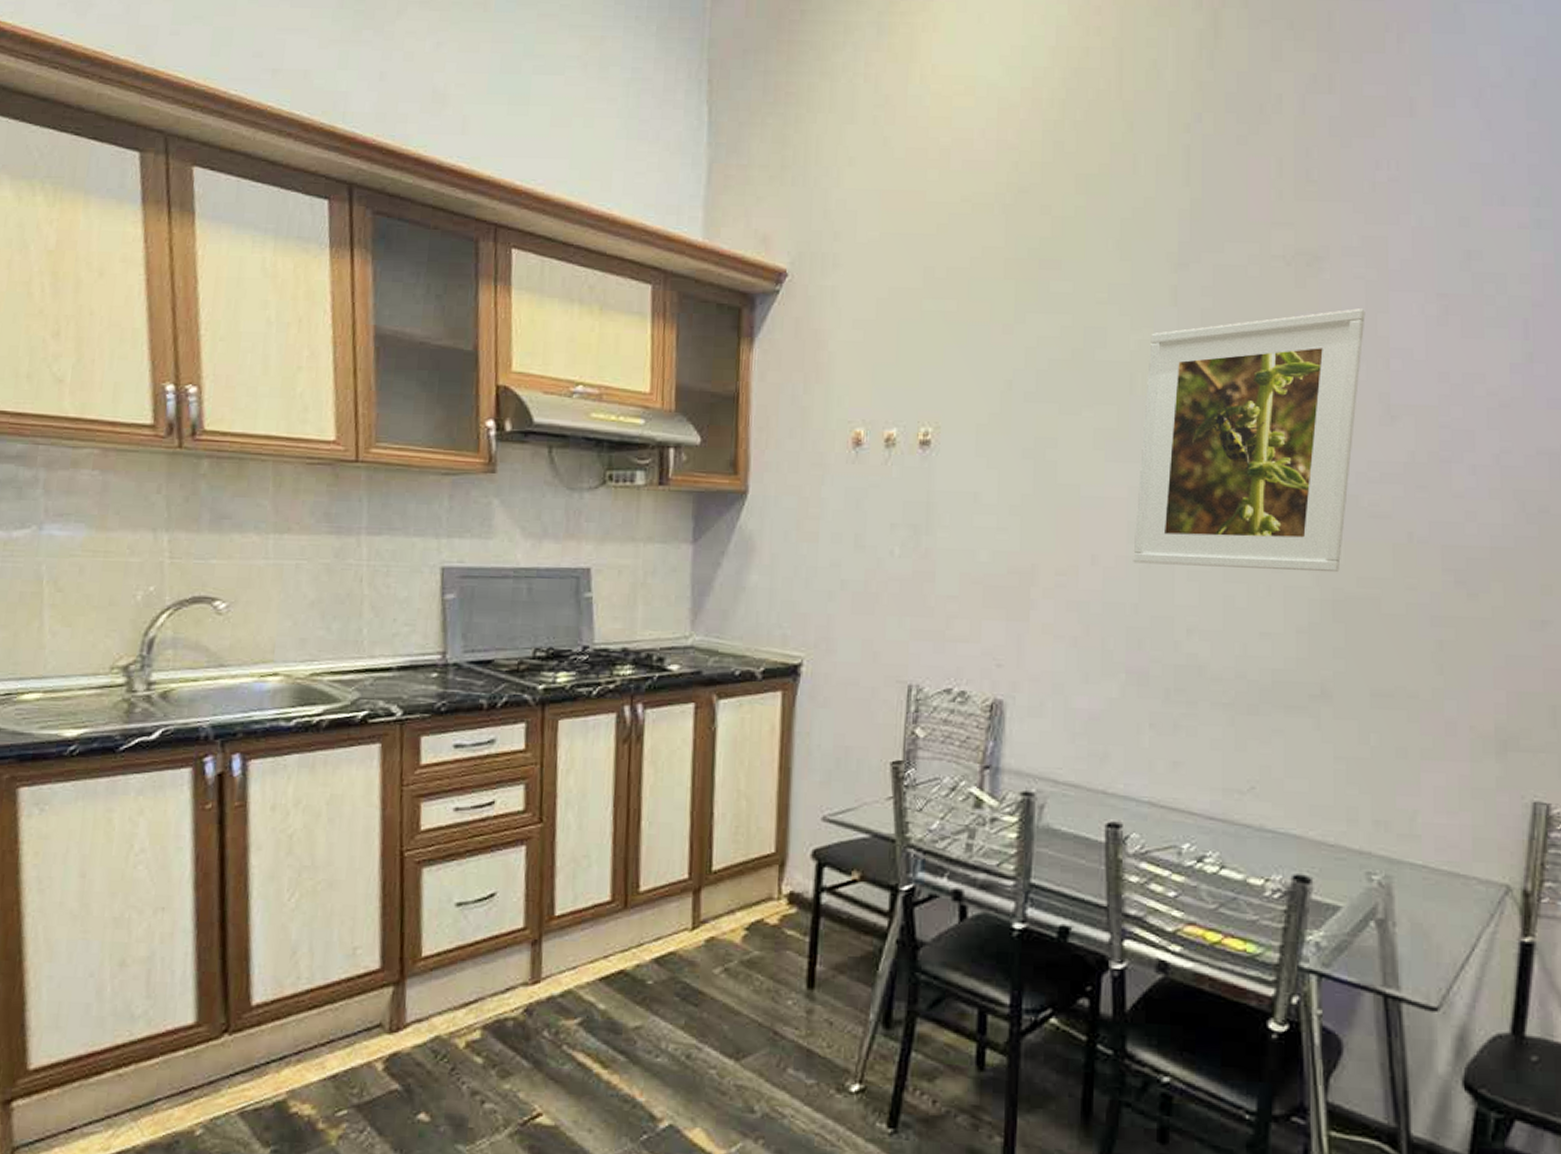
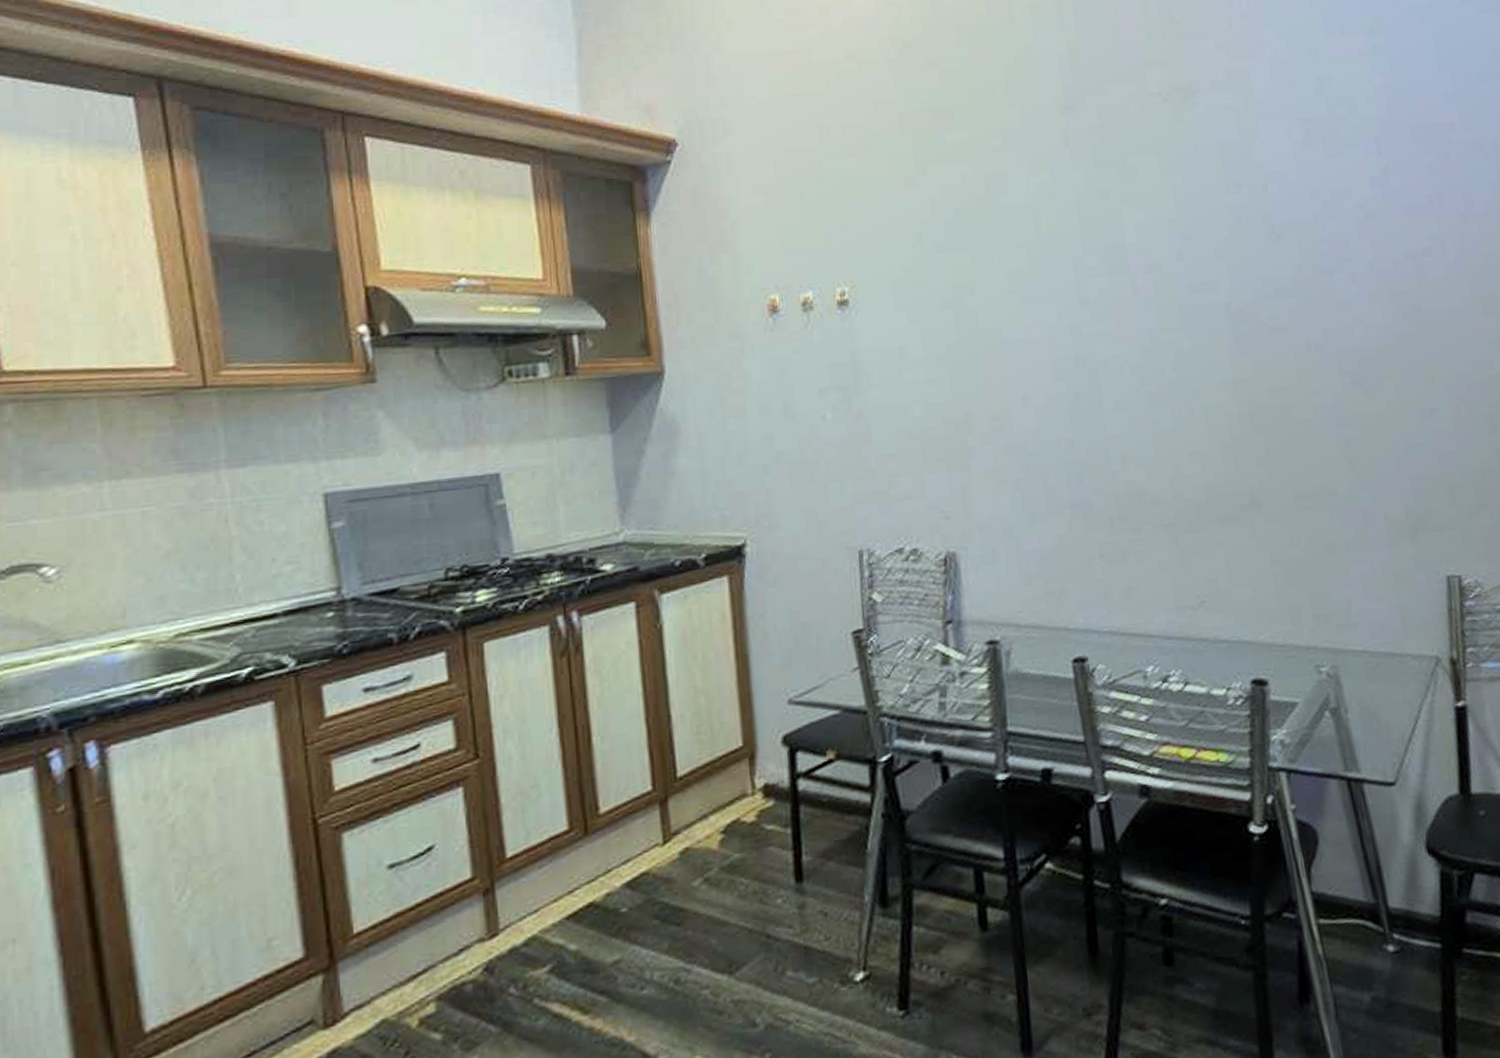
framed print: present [1133,308,1366,573] -> none [1048,137,1251,400]

